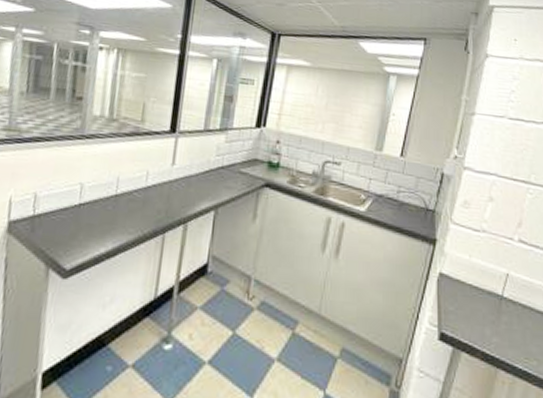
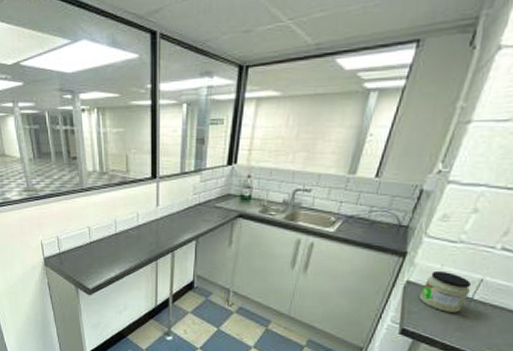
jar: none [453,262,500,313] -> present [419,270,472,313]

